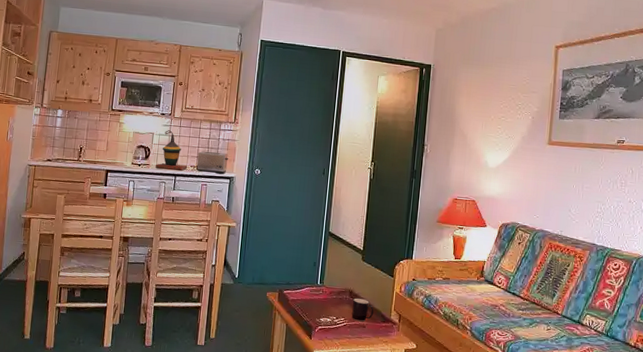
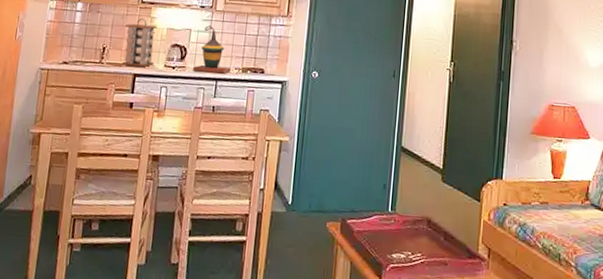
spice rack: none [96,123,125,165] -> present [122,18,157,68]
toaster: present [196,151,229,174] -> none [242,50,280,78]
mug: present [352,298,374,322] -> none [430,228,458,259]

